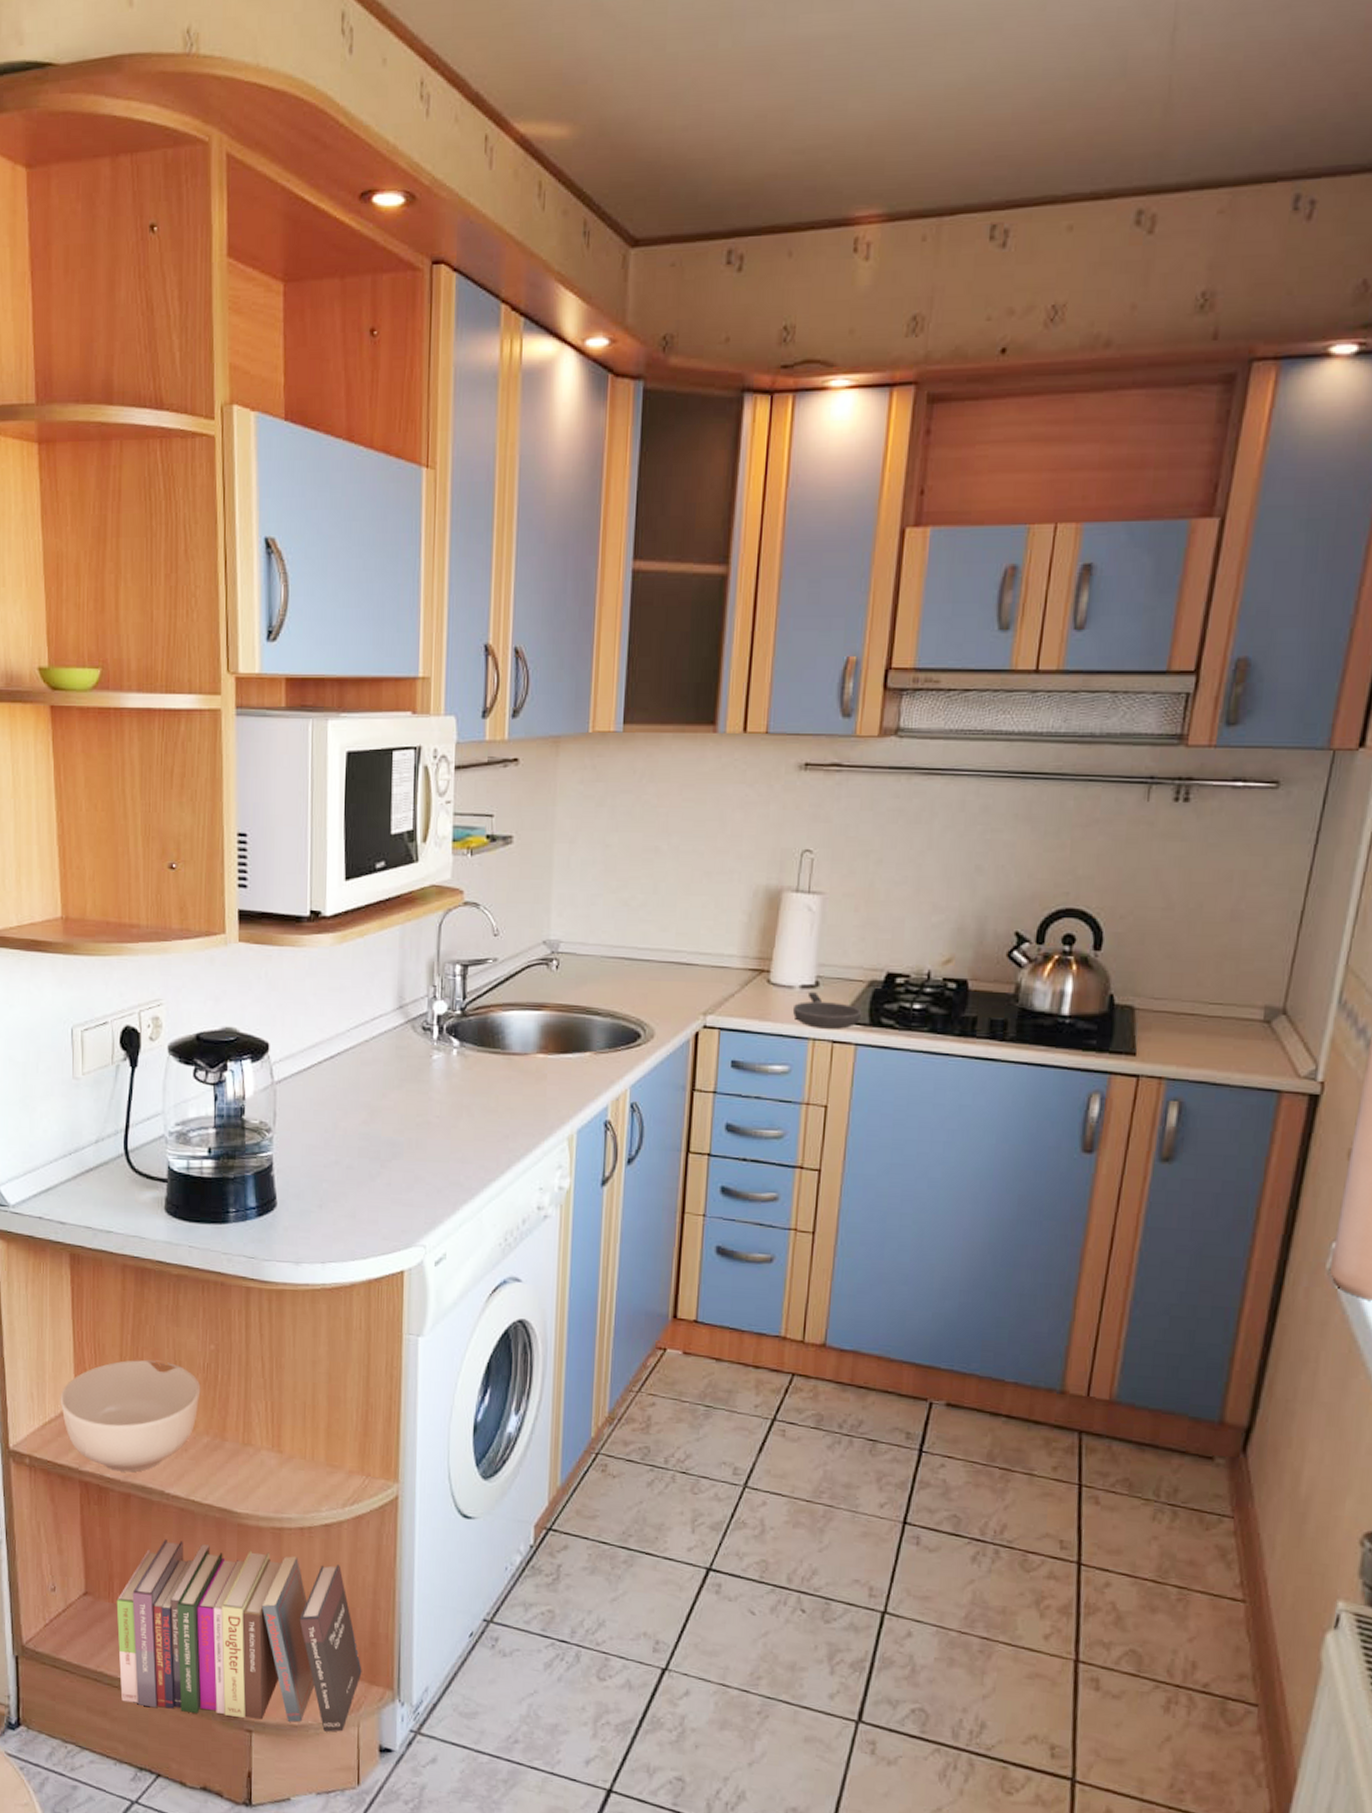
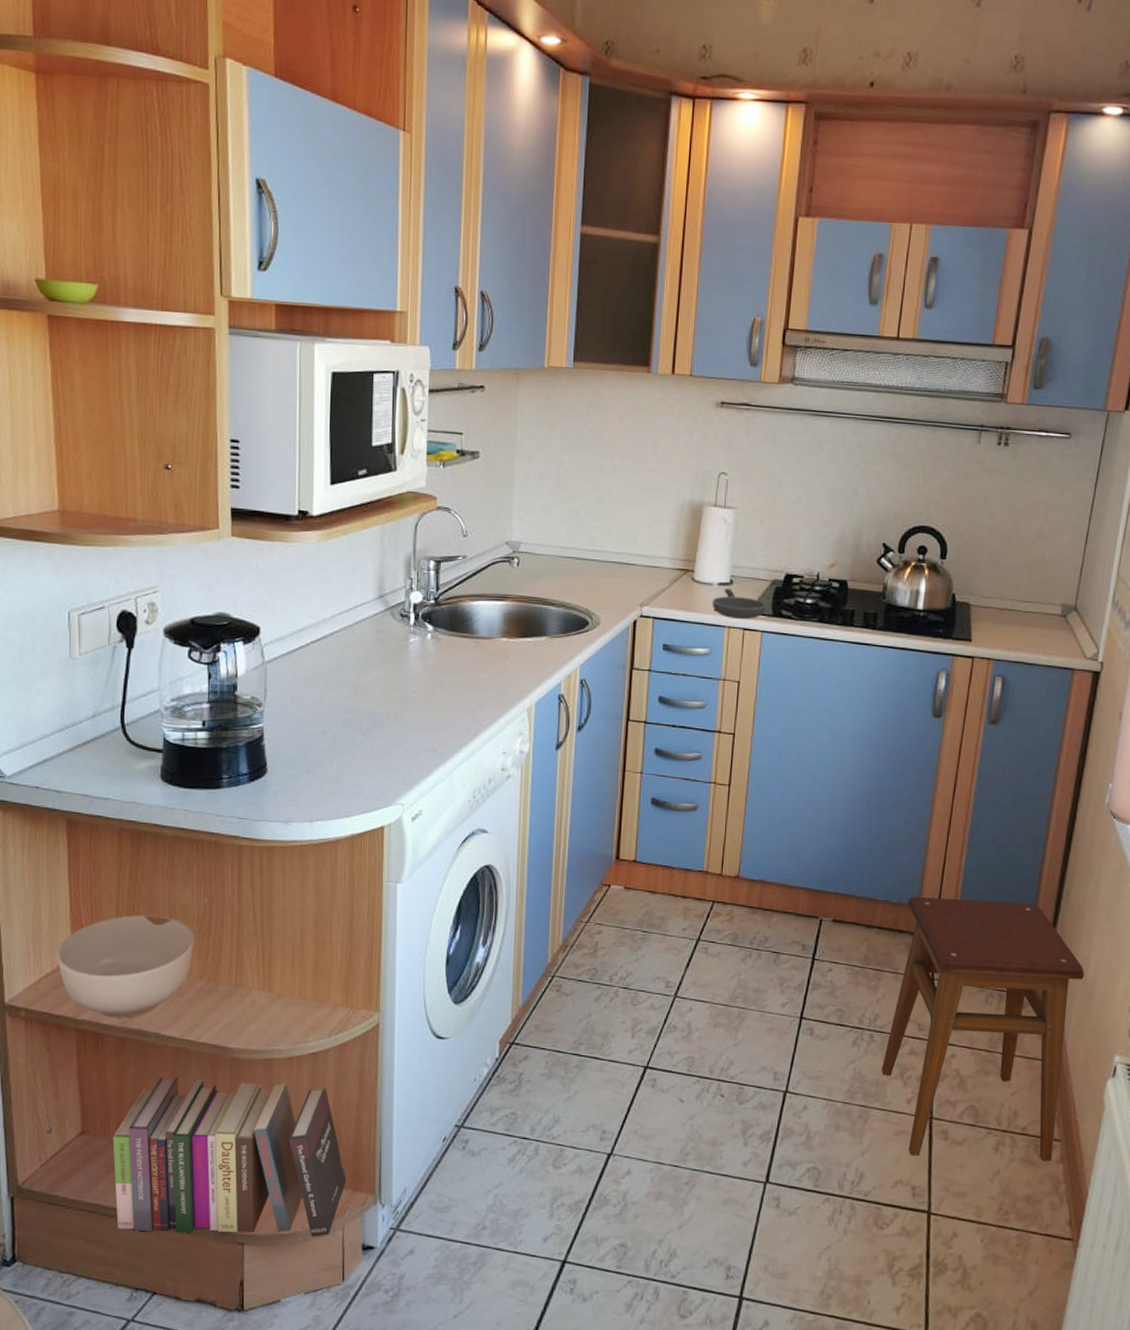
stool: none [1010,1380,1295,1732] -> present [882,897,1085,1162]

